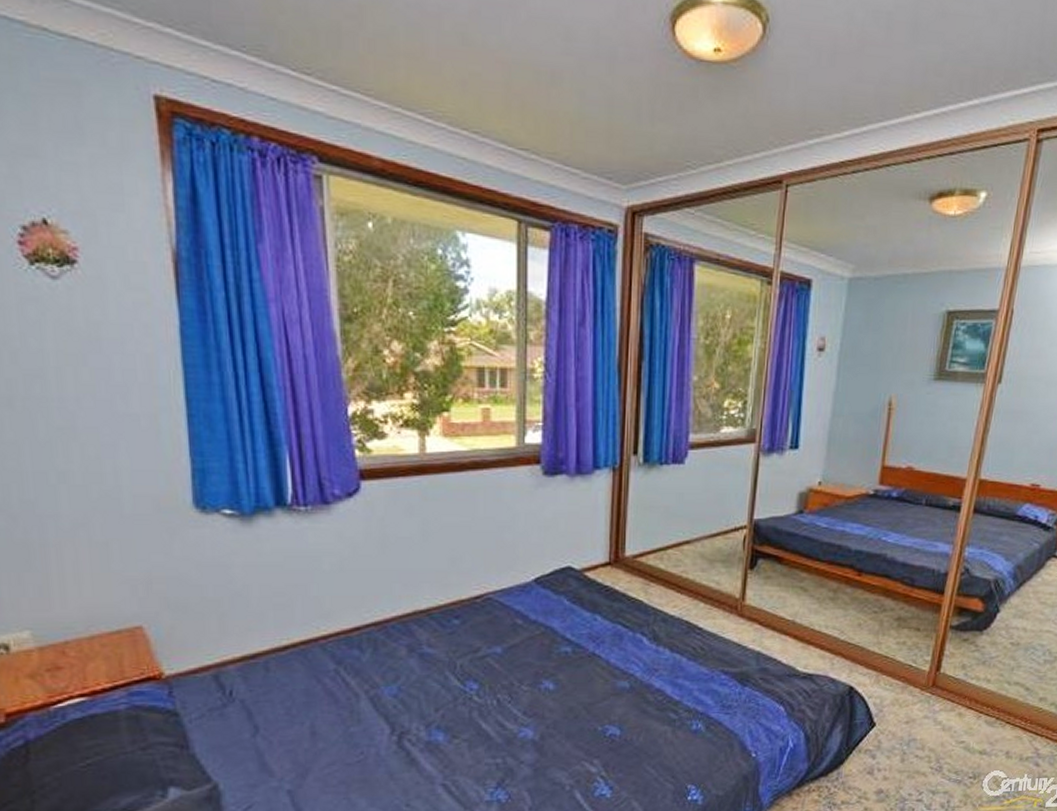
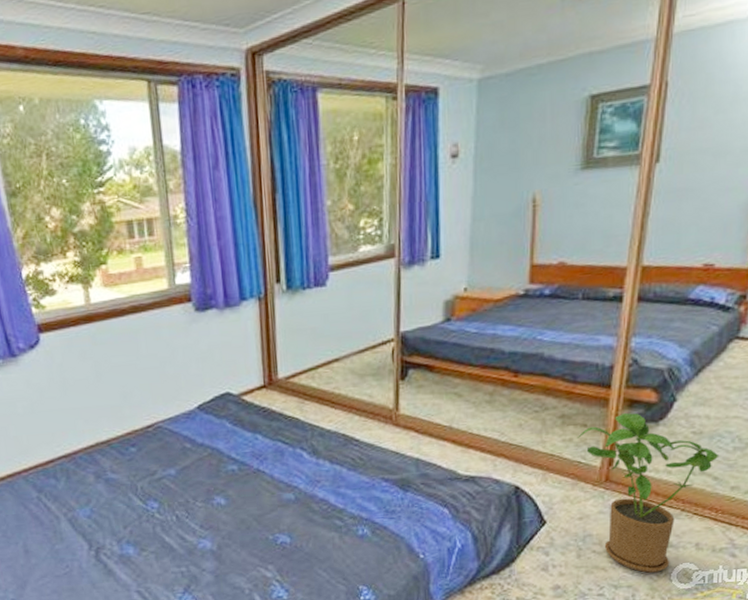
house plant: none [910,620,1031,779] -> present [576,413,718,573]

